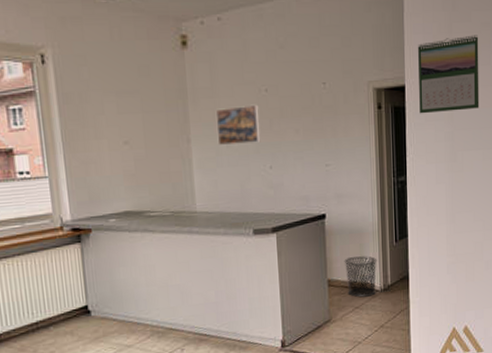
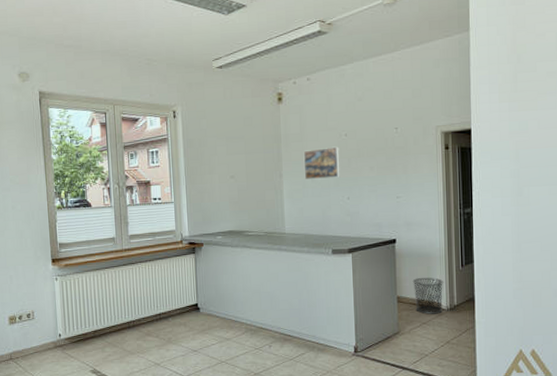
calendar: present [418,35,480,114] -> none [484,83,546,154]

